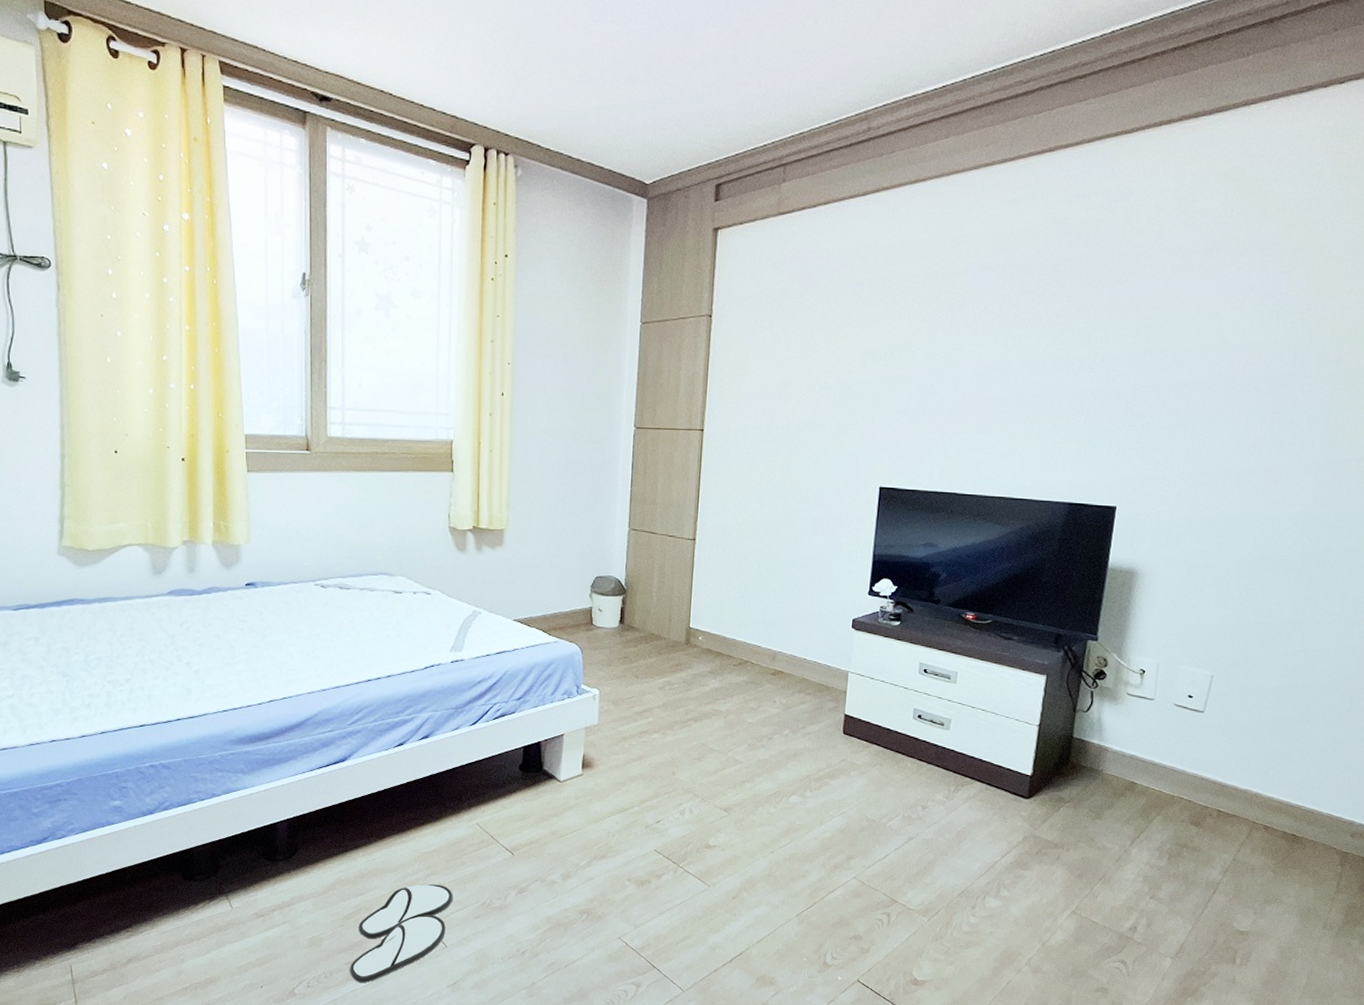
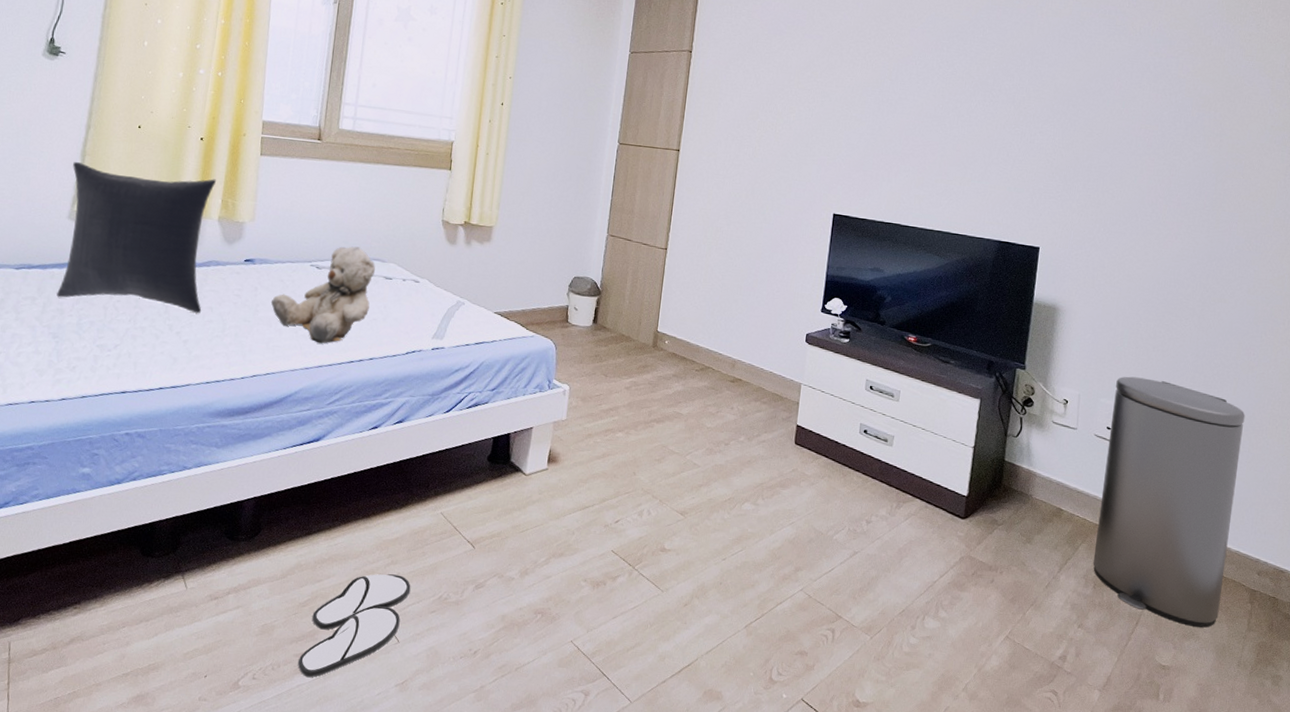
pillow: none [53,495,209,642] -> present [57,162,217,313]
teddy bear: none [278,561,384,664] -> present [270,246,376,344]
pedal bin: none [1168,640,1348,892] -> present [1093,376,1245,628]

